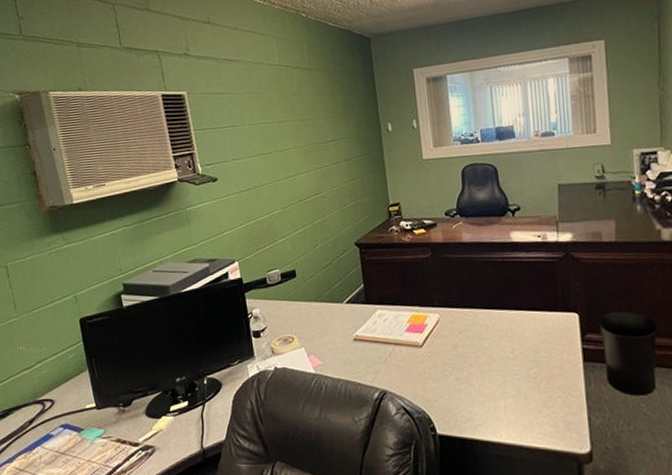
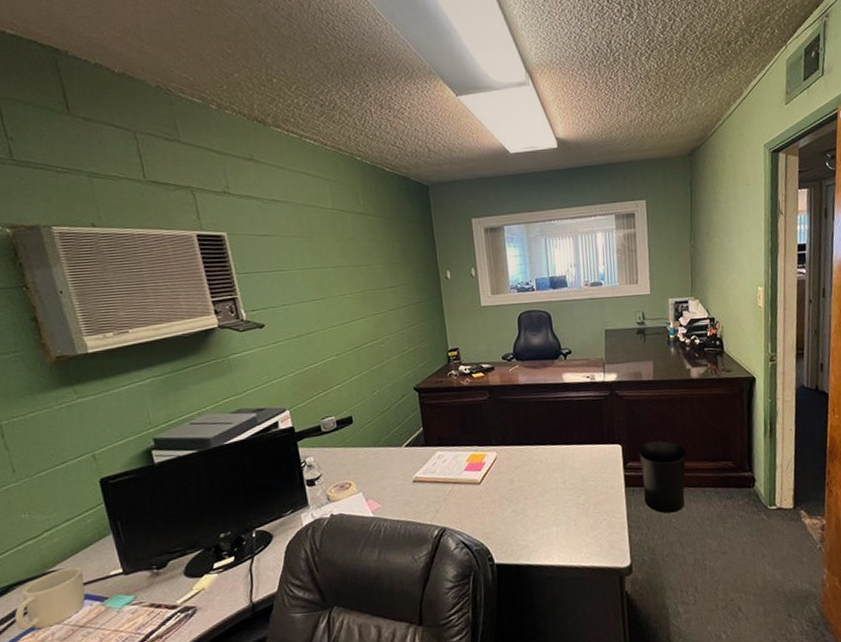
mug: none [12,398,66,451] -> present [14,566,86,630]

